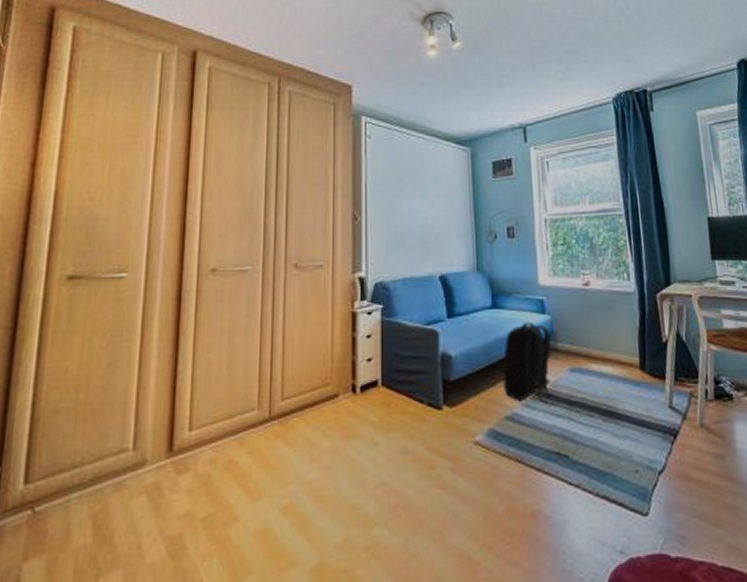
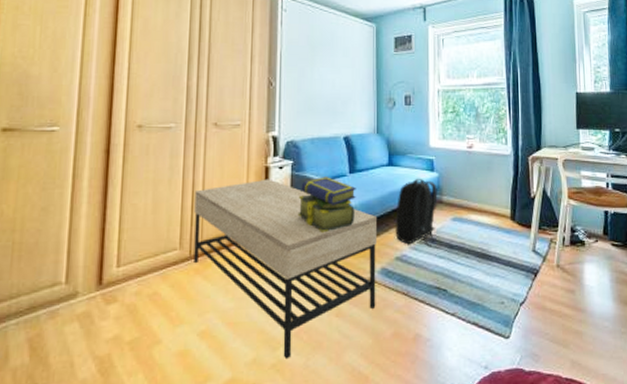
coffee table: none [274,326,485,541] -> present [194,178,378,360]
stack of books: none [389,322,456,388] -> present [297,177,356,233]

